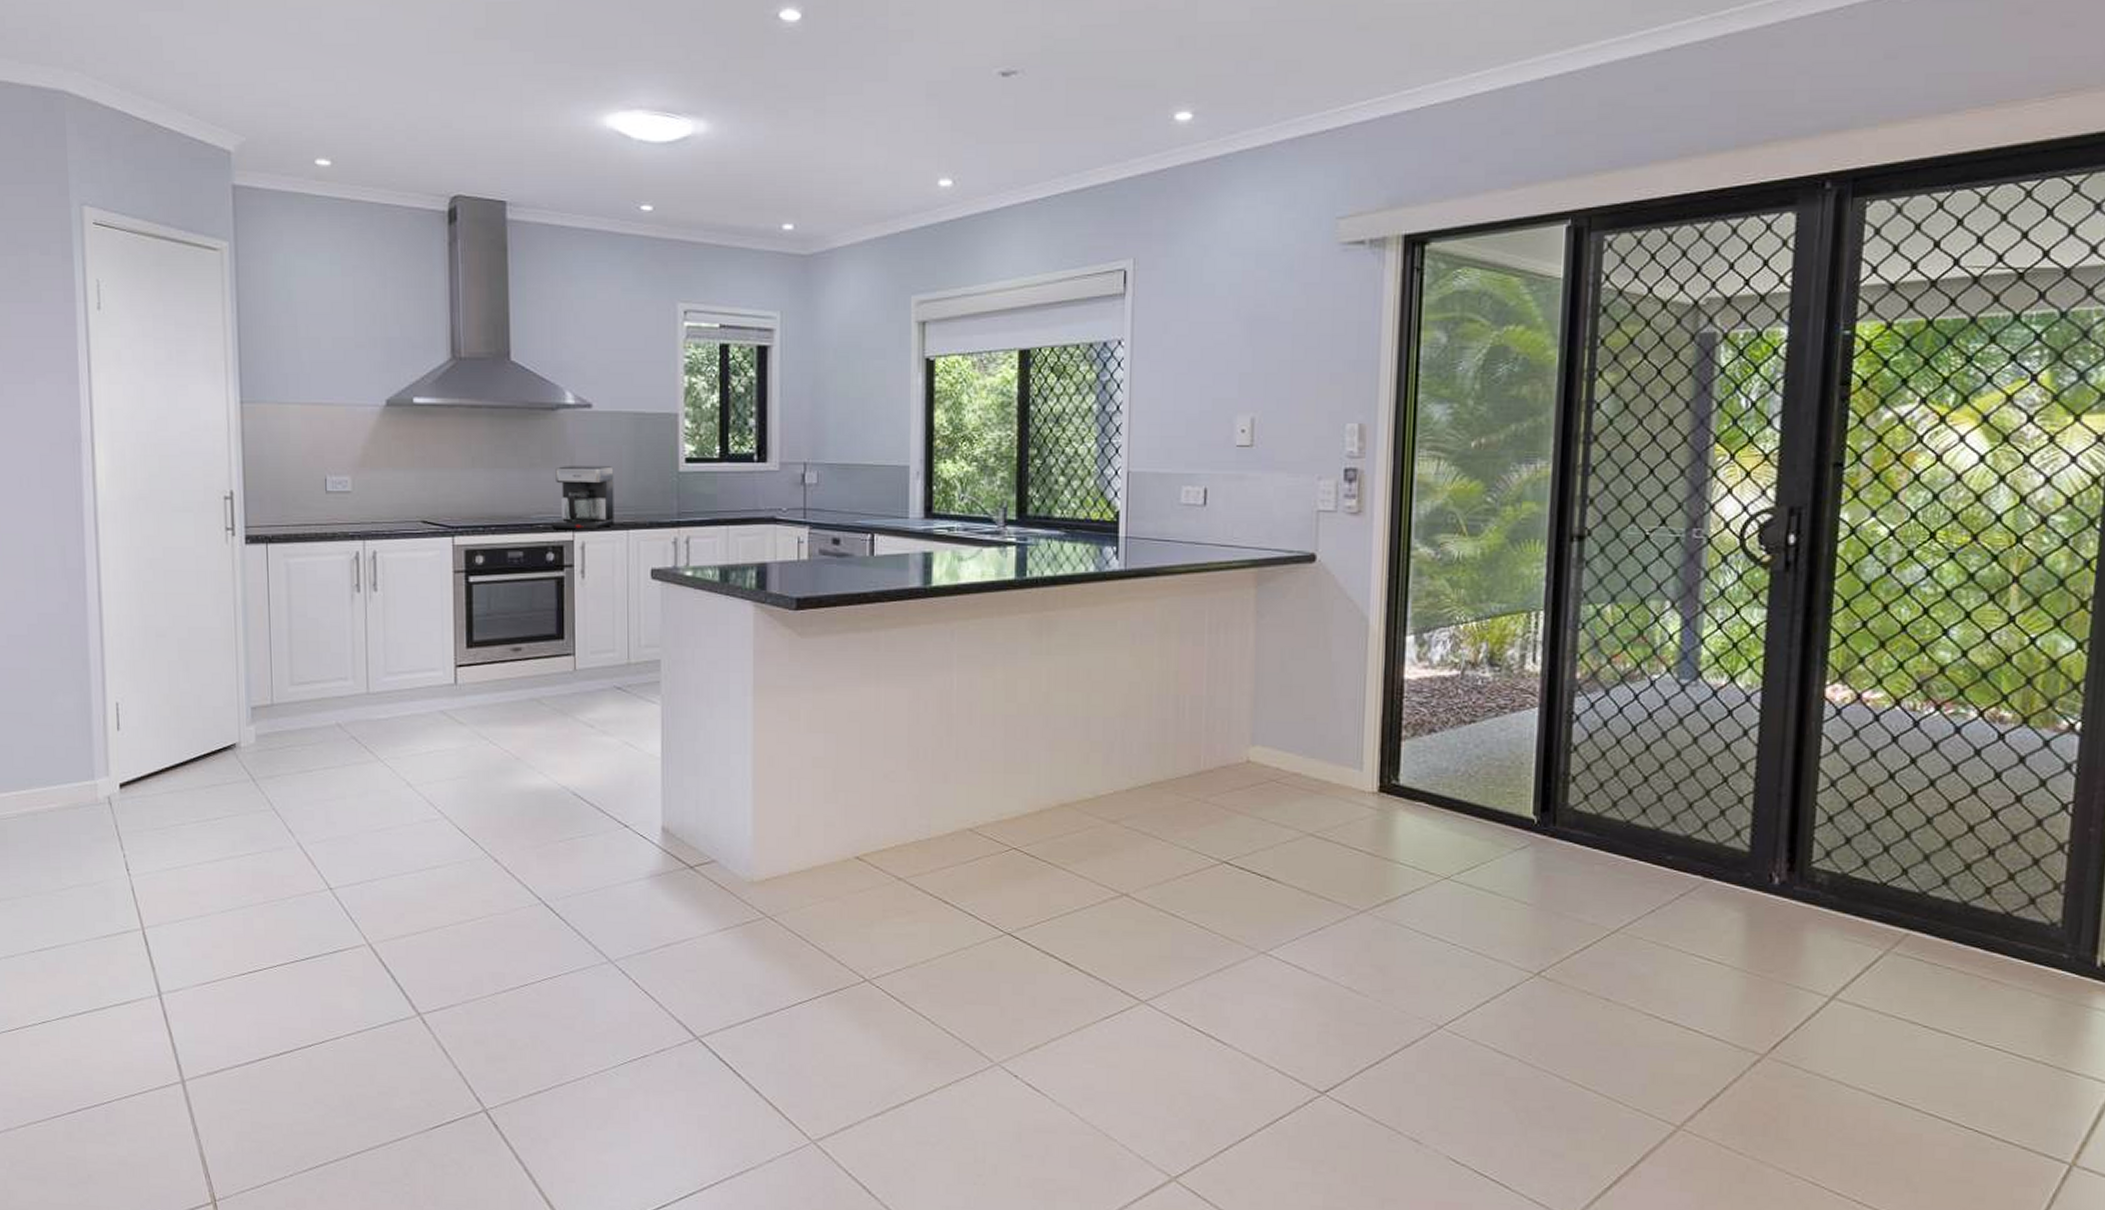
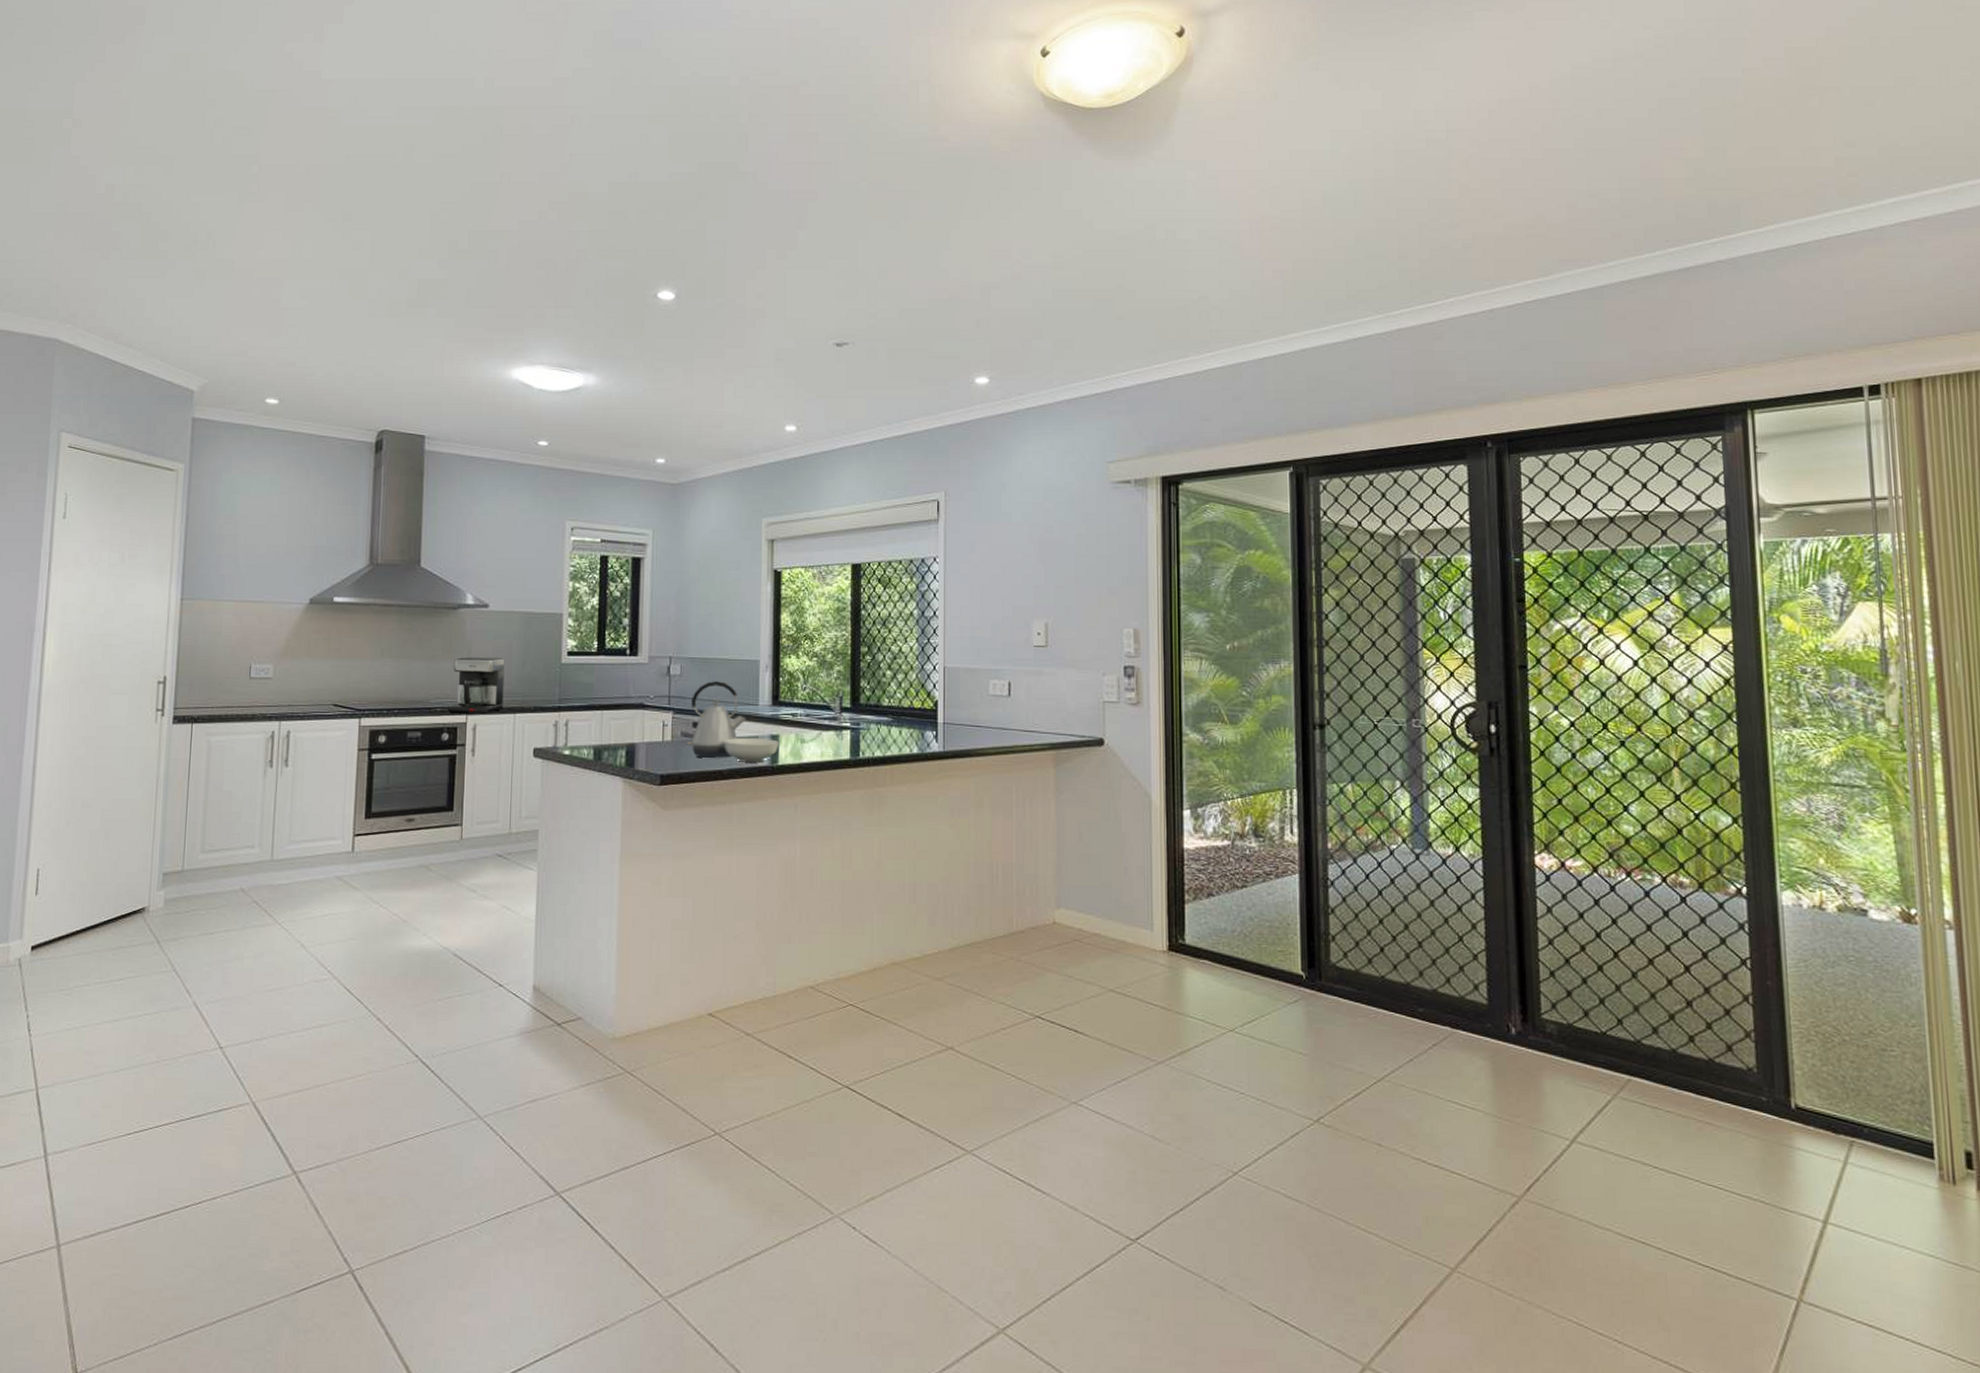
kettle: none [826,491,894,580] -> present [687,681,746,759]
bowl: none [867,556,933,584] -> present [722,738,780,763]

